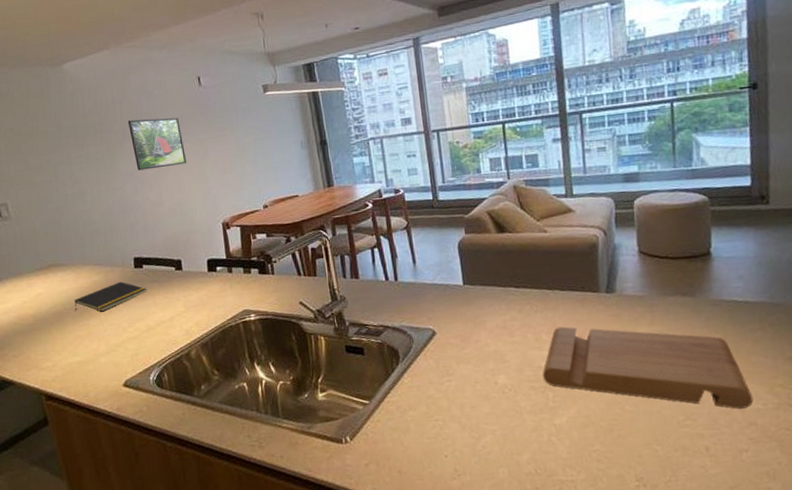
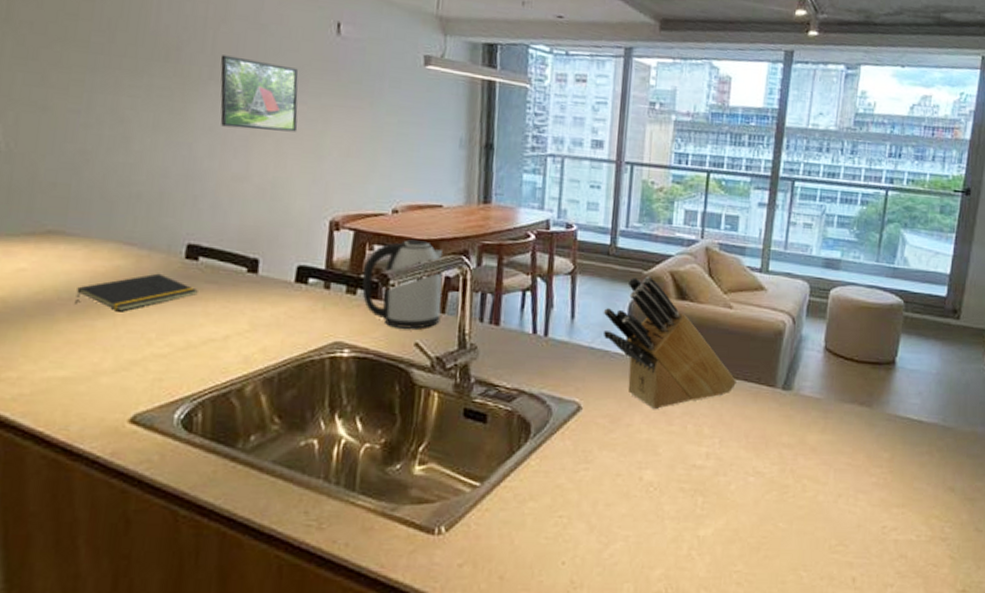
kettle: none [252,224,314,293] -> present [362,238,443,329]
knife block: none [438,218,563,325] -> present [603,275,736,409]
cutting board: present [542,326,754,409] -> none [695,421,908,538]

